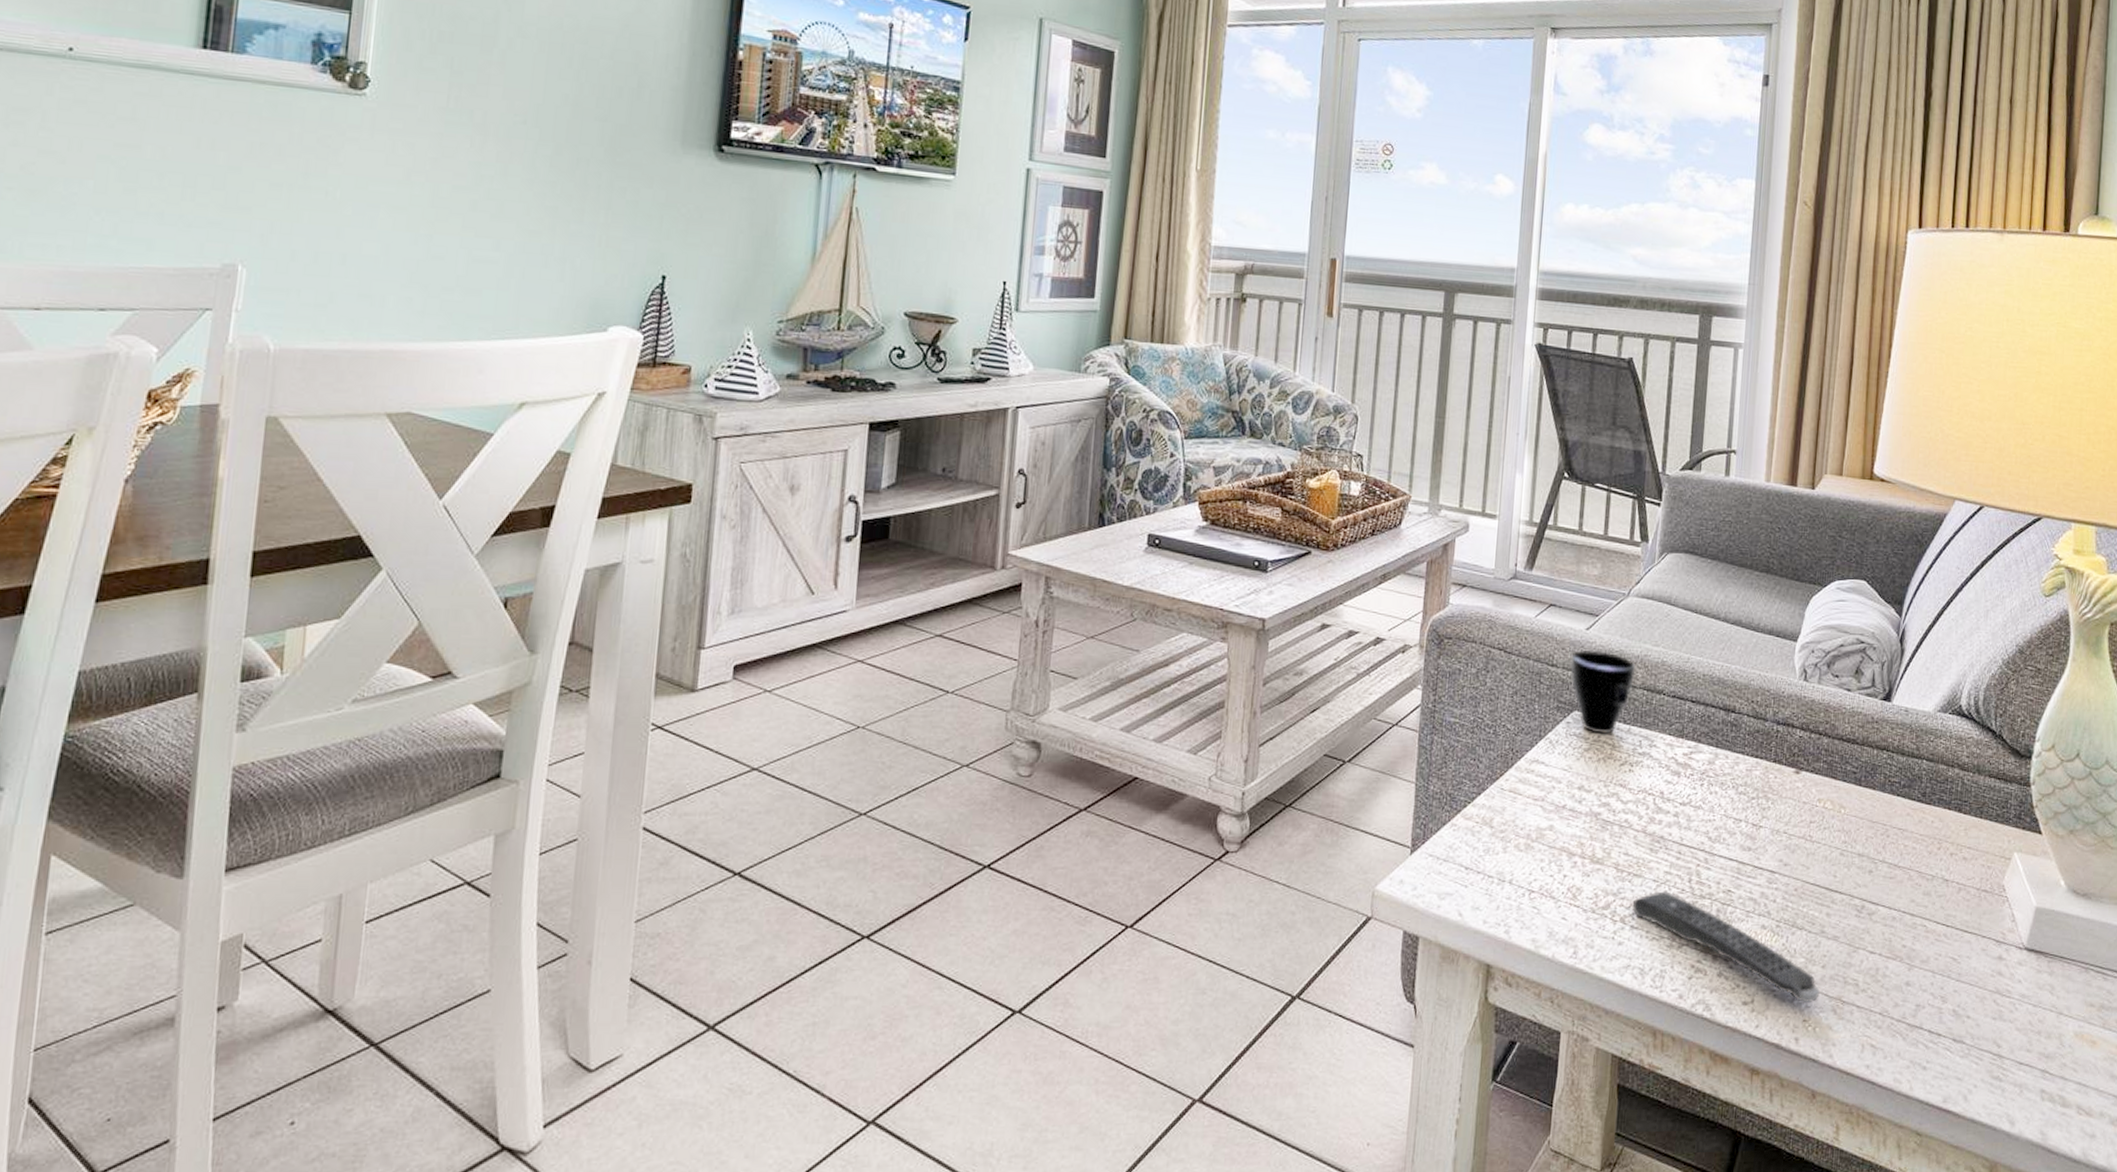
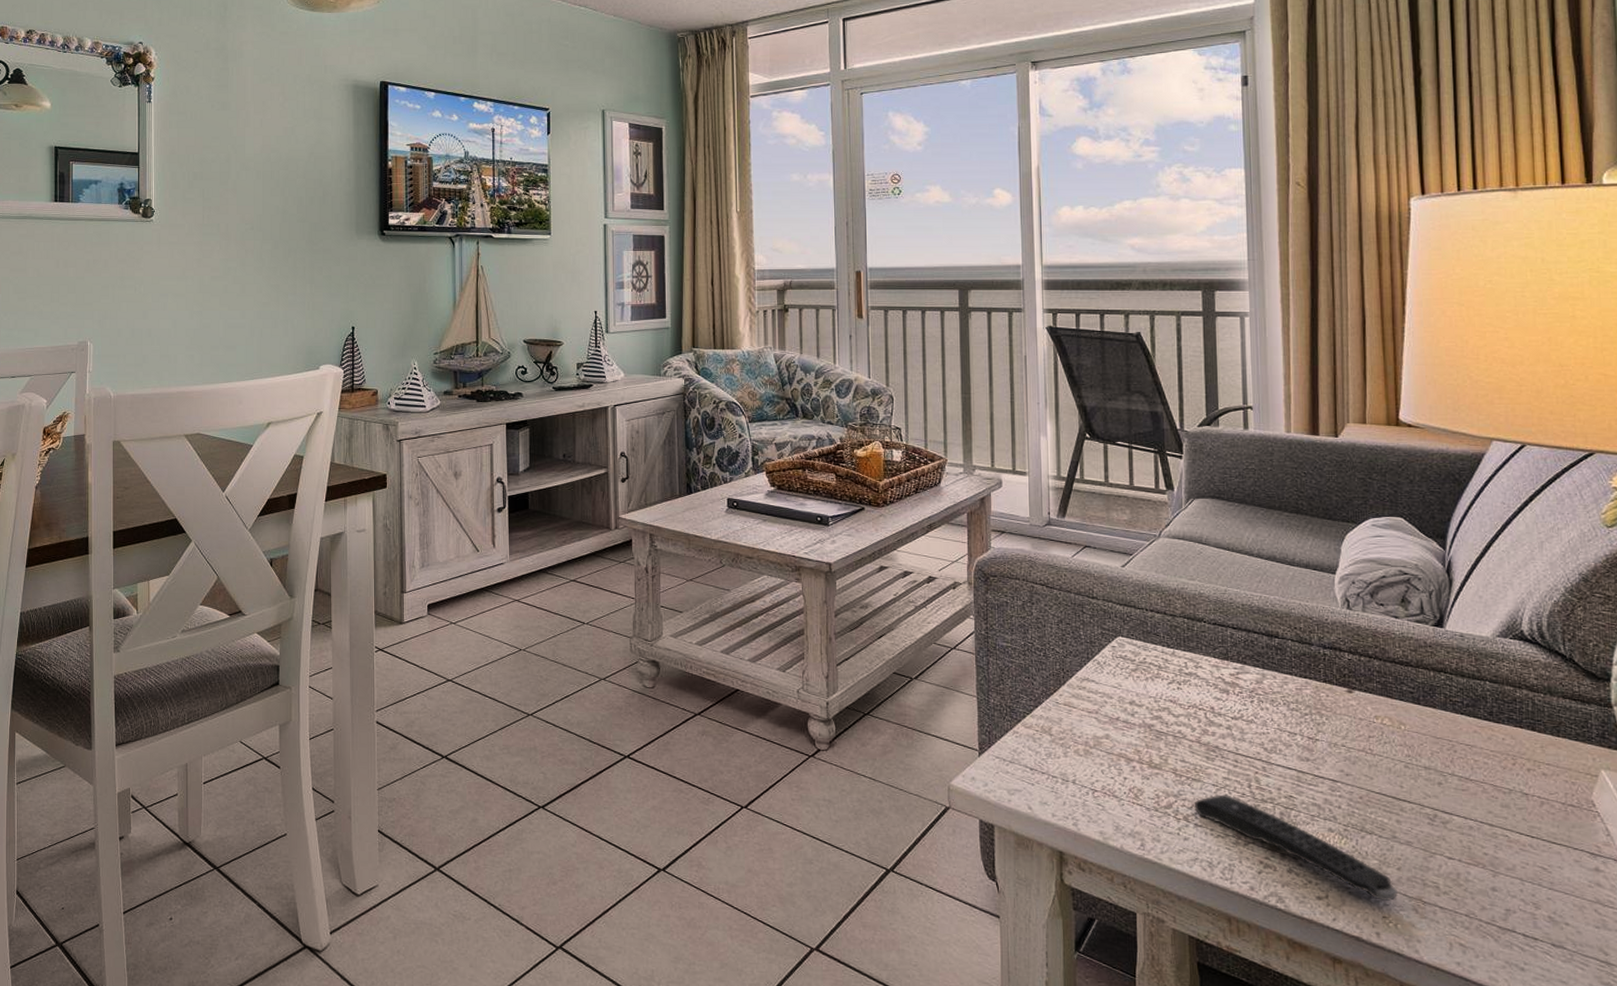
cup: present [1570,649,1635,734] -> none [1110,584,1173,657]

